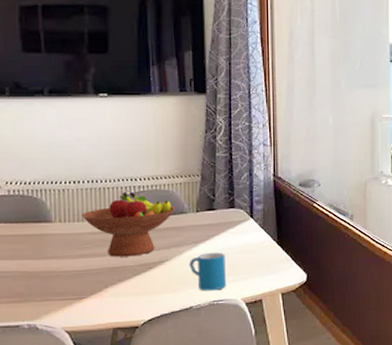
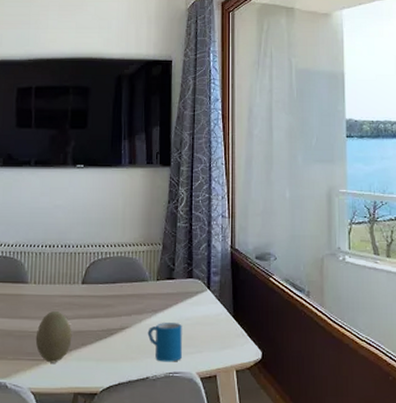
decorative egg: none [66,249,107,301] -> present [35,311,72,363]
fruit bowl: present [82,192,176,257] -> none [54,258,138,321]

